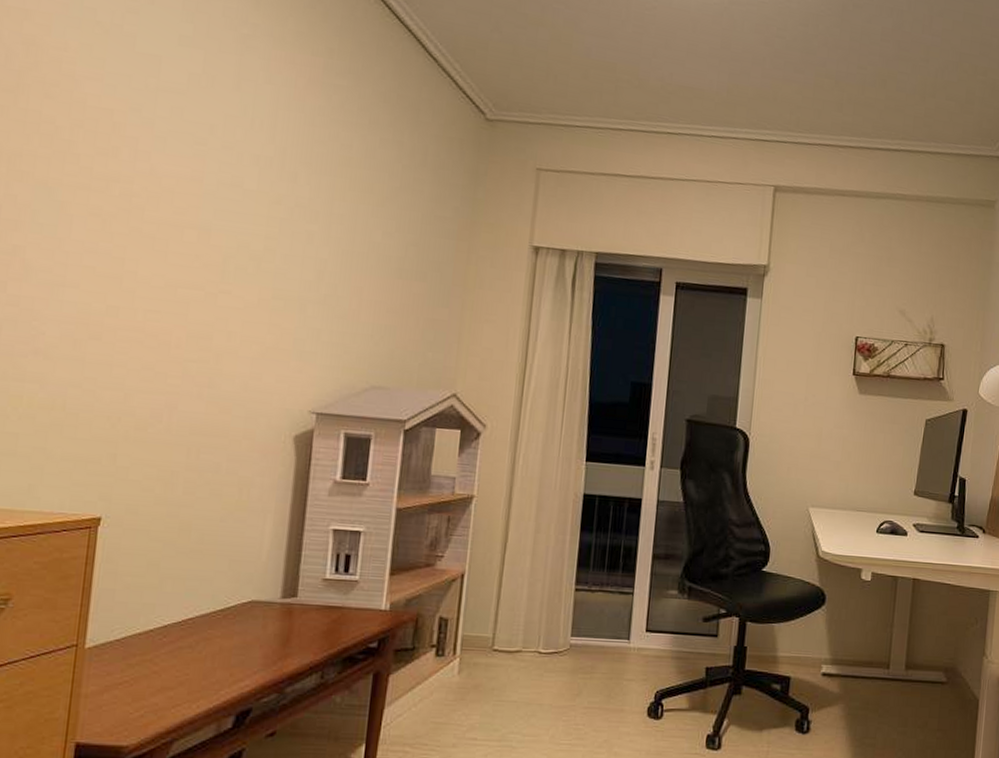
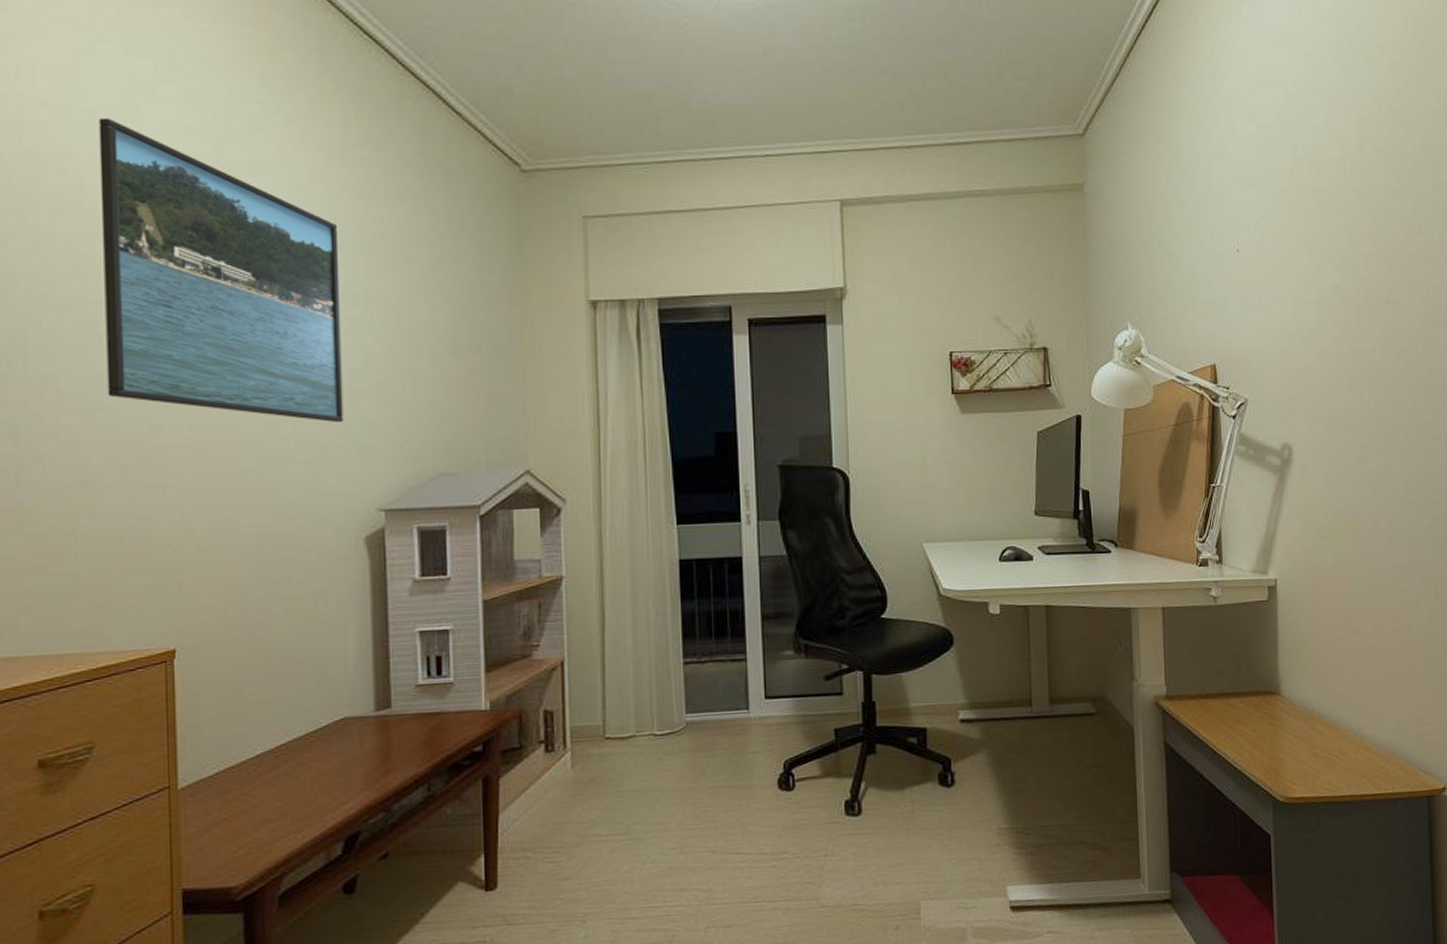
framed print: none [70,16,309,328] -> present [98,117,344,423]

